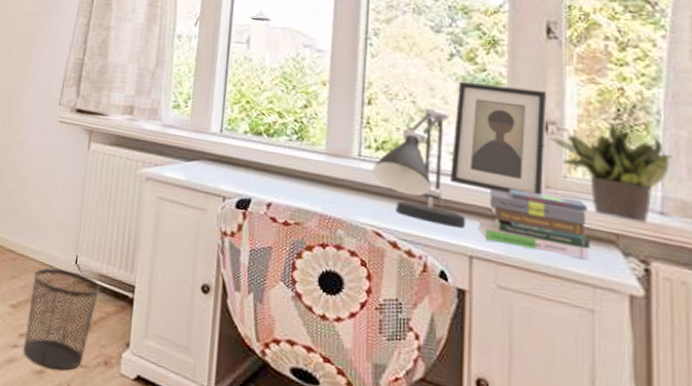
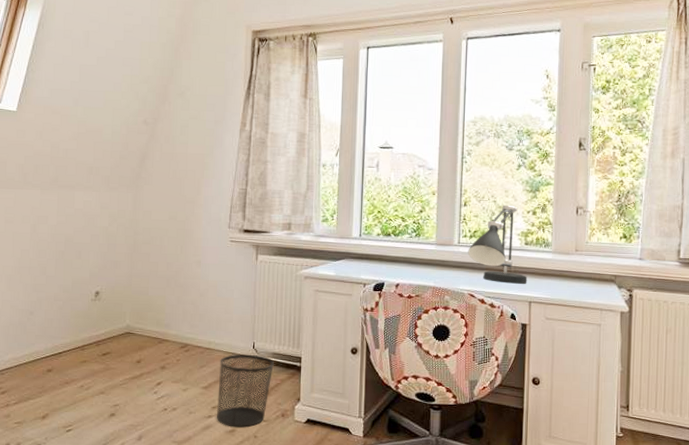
picture frame: present [450,81,548,196] -> none [518,184,578,257]
books: present [478,188,590,259] -> none [534,254,600,293]
potted plant: present [549,121,672,224] -> none [578,203,647,267]

